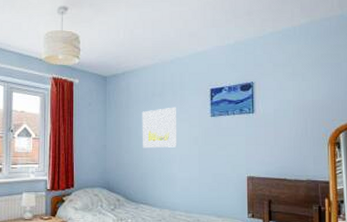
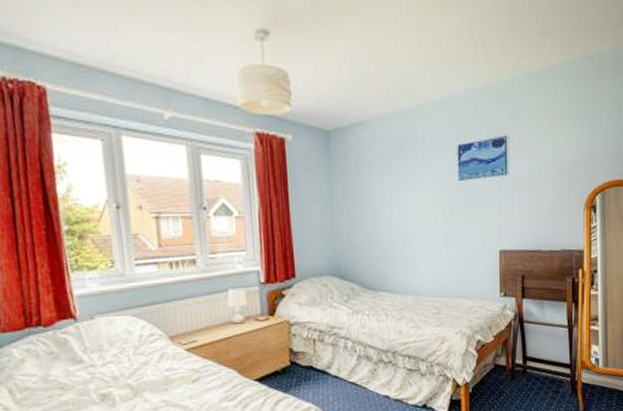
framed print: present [142,107,177,148] -> none [376,169,421,223]

